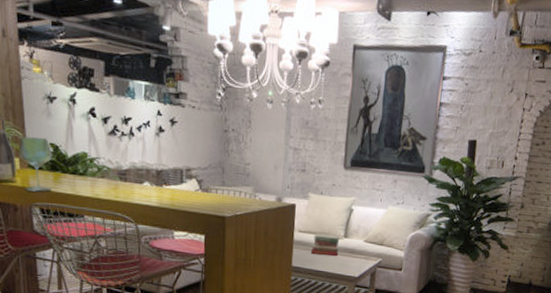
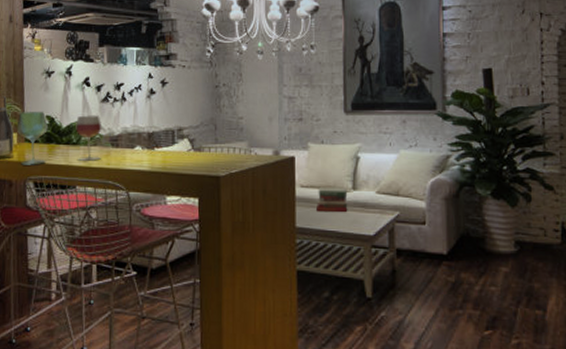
wineglass: none [82,146,110,193] -> present [75,115,102,162]

